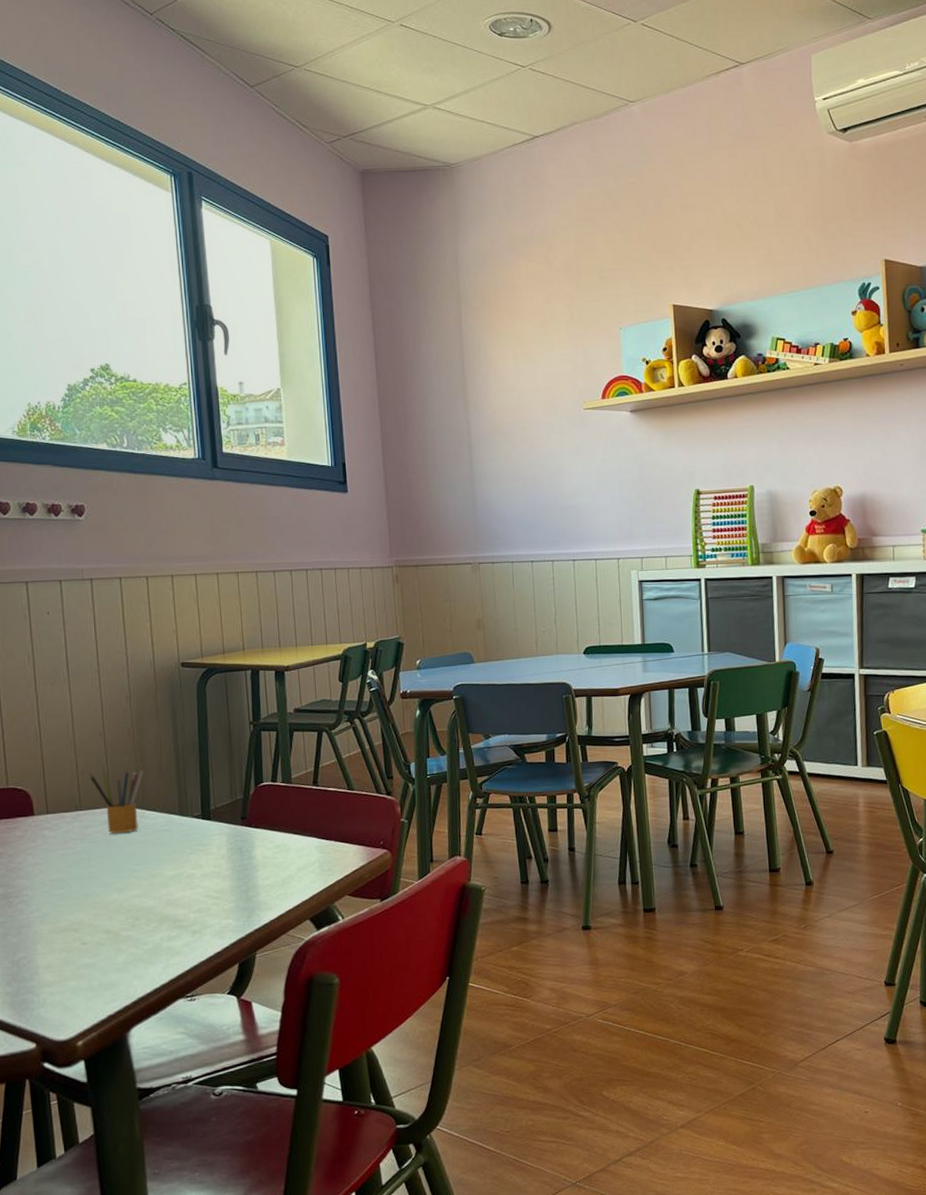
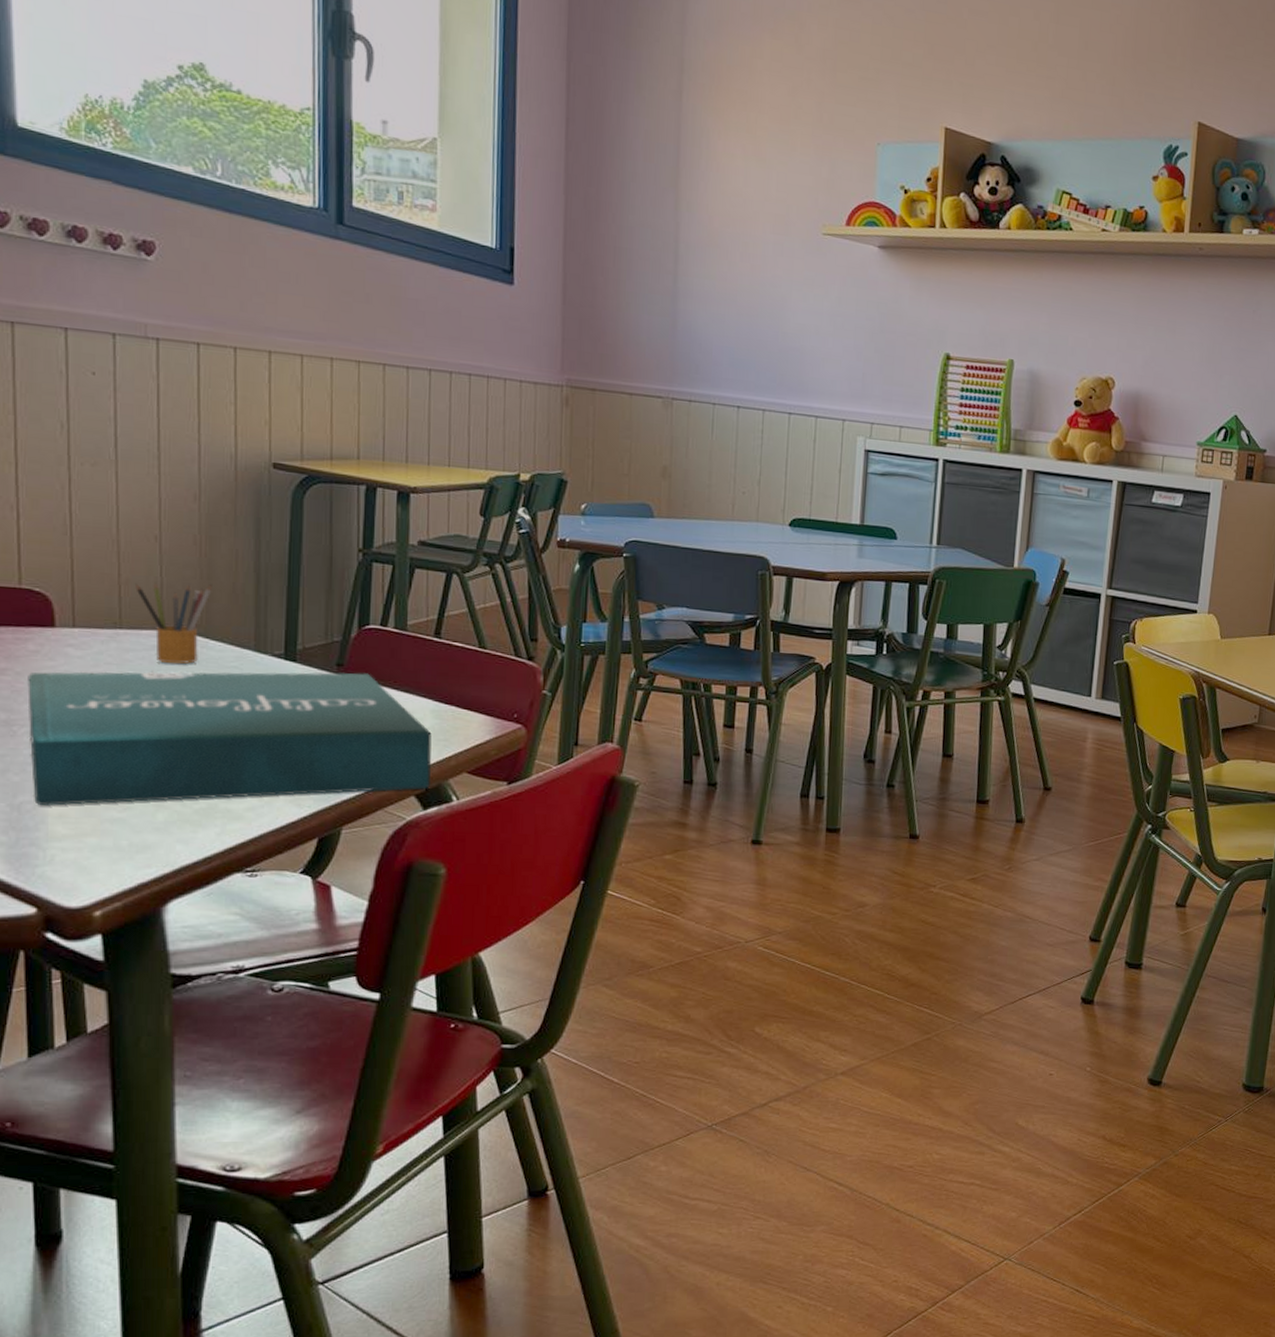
pizza box: none [17,822,321,959] -> present [27,671,432,806]

